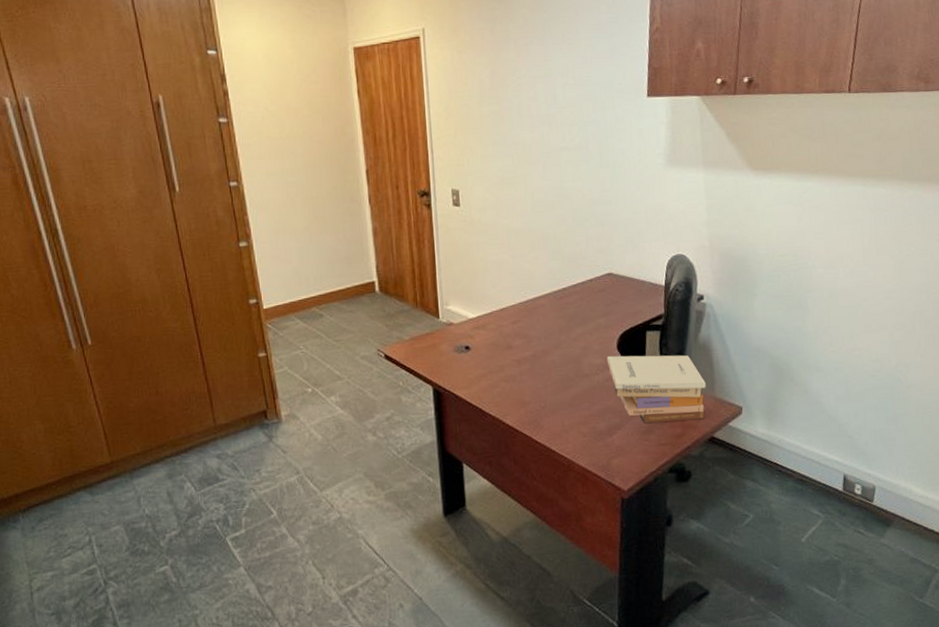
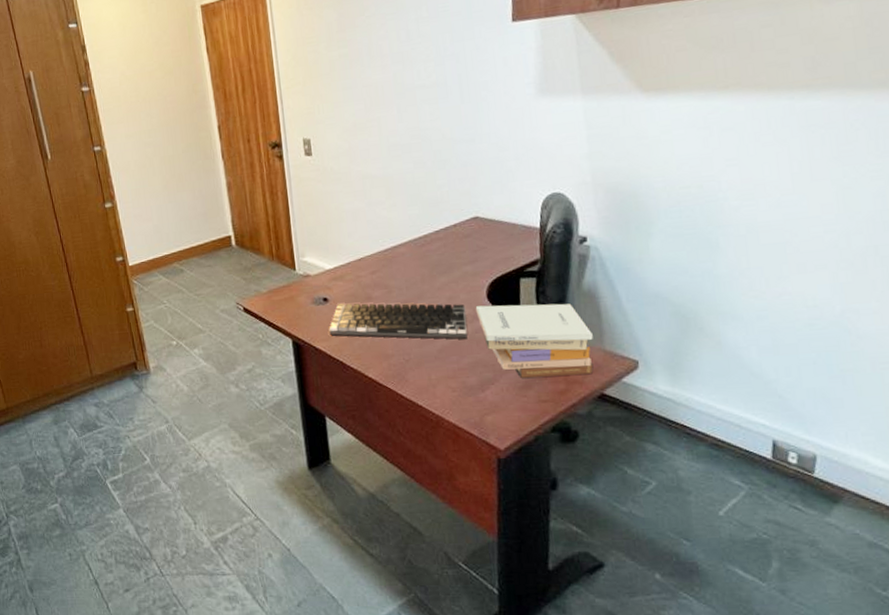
computer keyboard: none [469,351,599,388] -> present [329,303,468,340]

